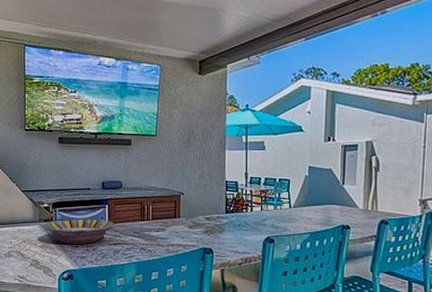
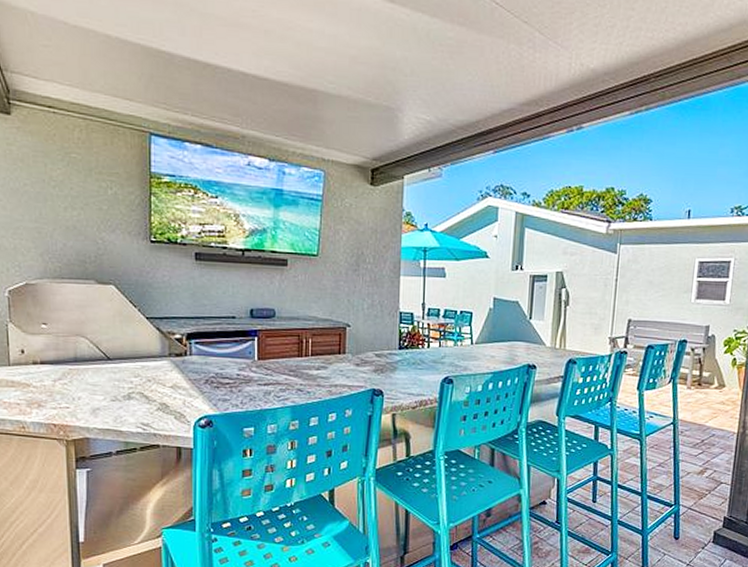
serving bowl: present [44,219,115,245] -> none [175,353,265,385]

